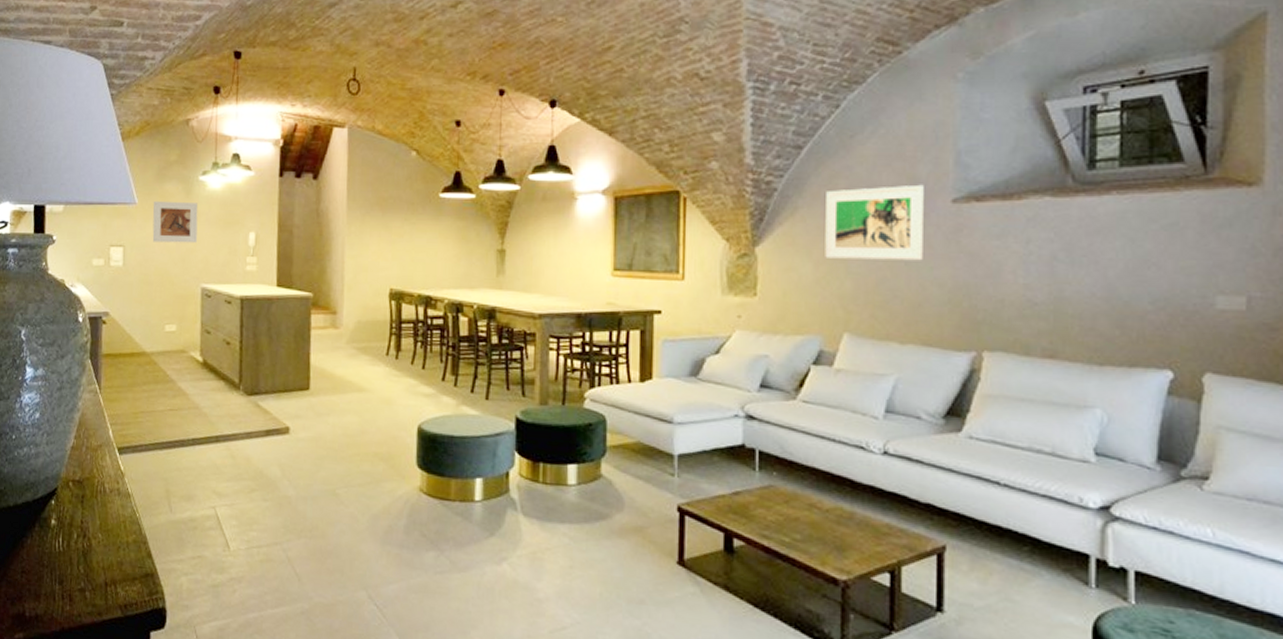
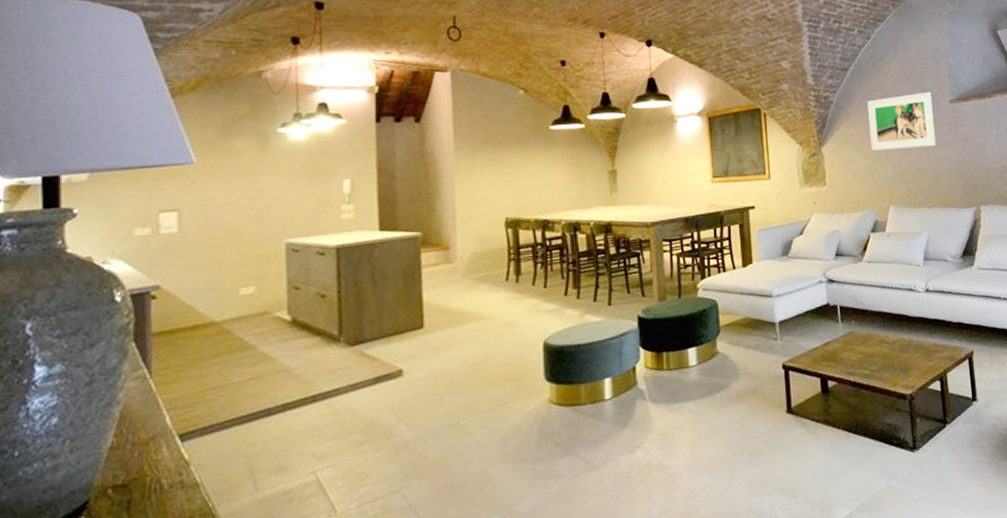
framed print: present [152,200,199,244] -> none [217,156,278,202]

